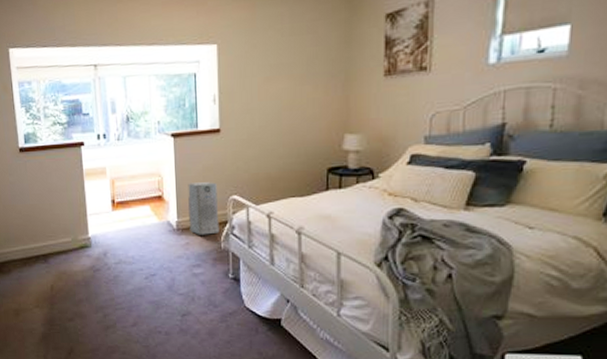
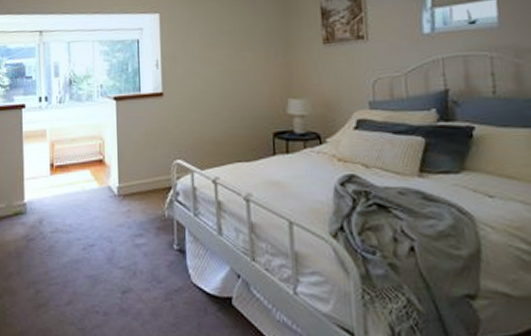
air purifier: present [188,182,220,235] -> none [130,146,163,202]

